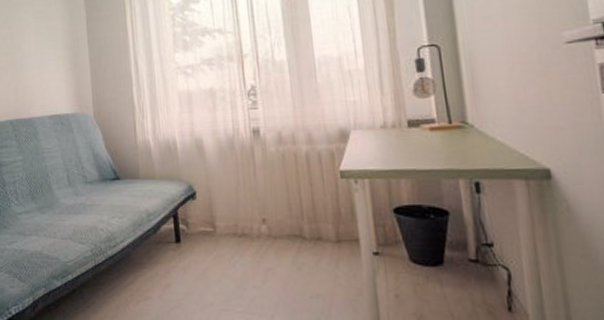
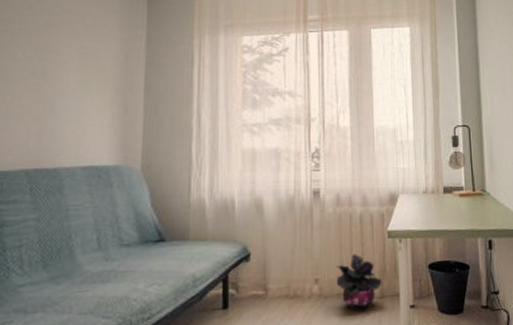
potted plant: none [283,194,337,253] -> present [336,254,382,310]

